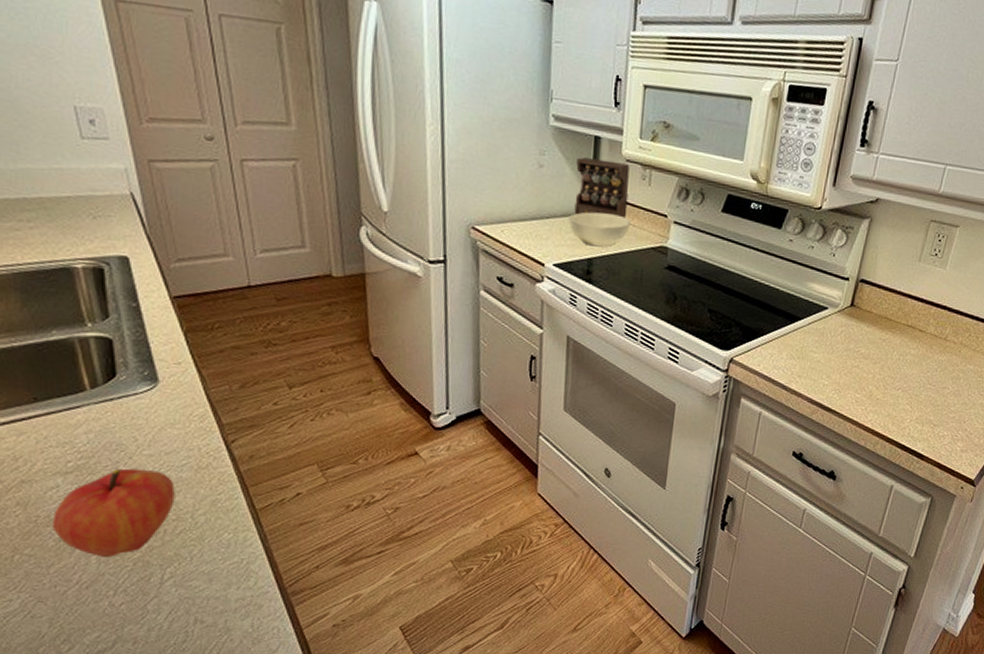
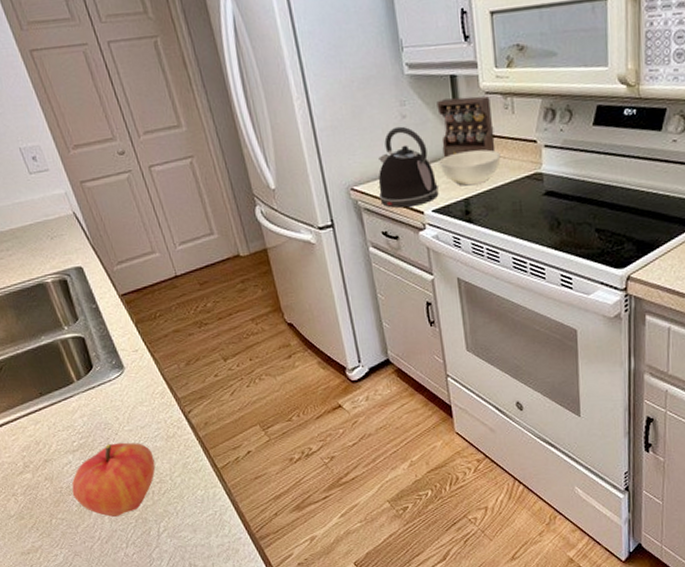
kettle: none [501,174,564,257] -> present [378,126,439,208]

